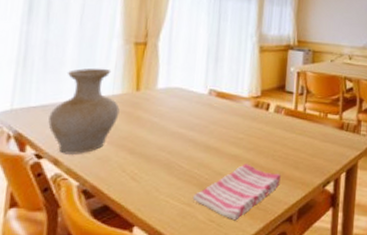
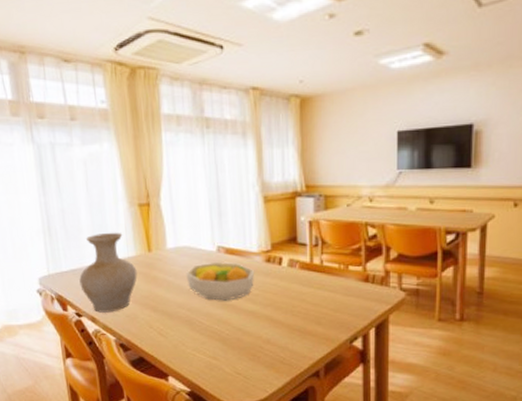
fruit bowl: none [172,105,243,144] -> present [186,262,255,301]
dish towel: present [192,164,281,221] -> none [216,320,303,374]

